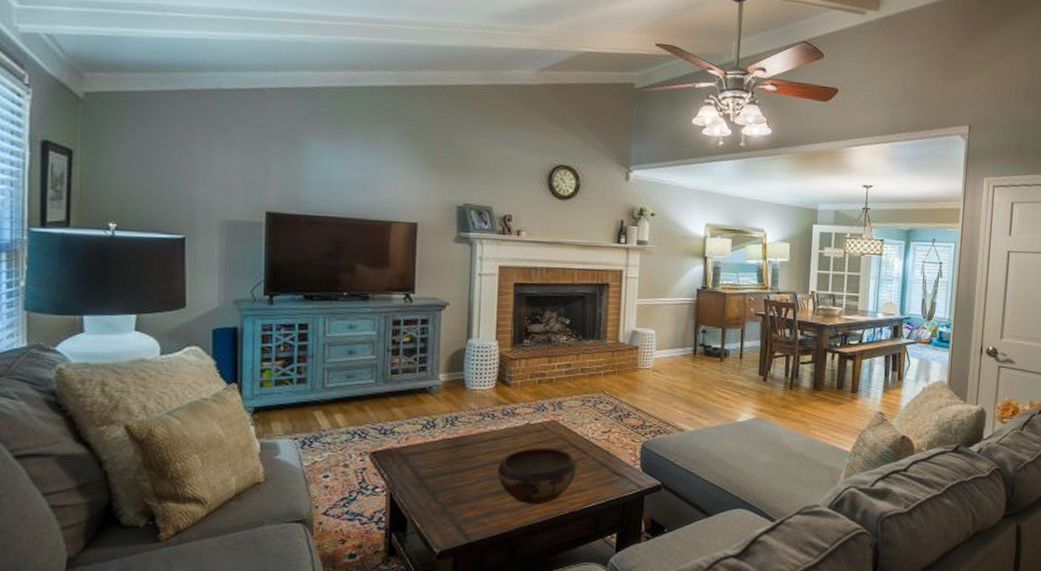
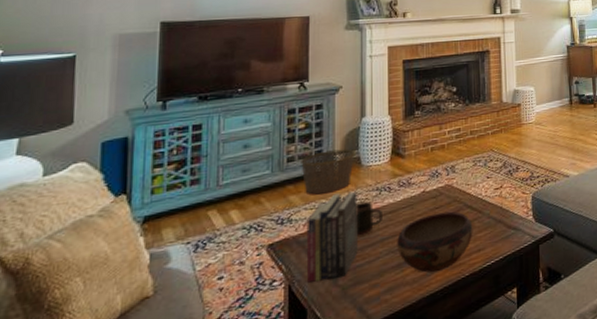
basket: none [403,368,460,411] -> present [299,149,356,195]
books: none [407,412,460,494] -> present [306,191,358,283]
mug: none [457,424,485,456] -> present [356,200,382,235]

